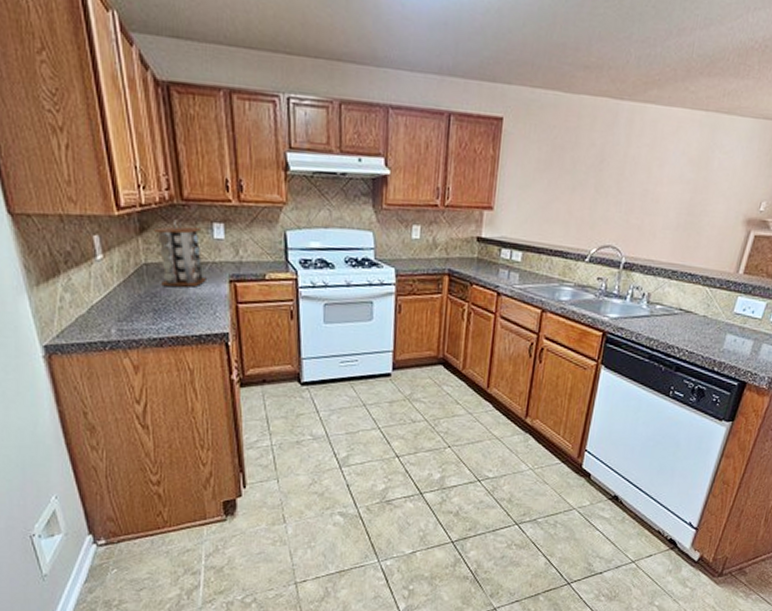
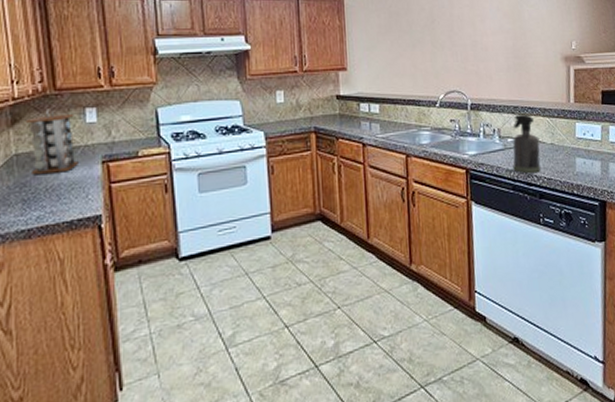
spray bottle: none [654,279,692,345] -> present [512,113,541,174]

